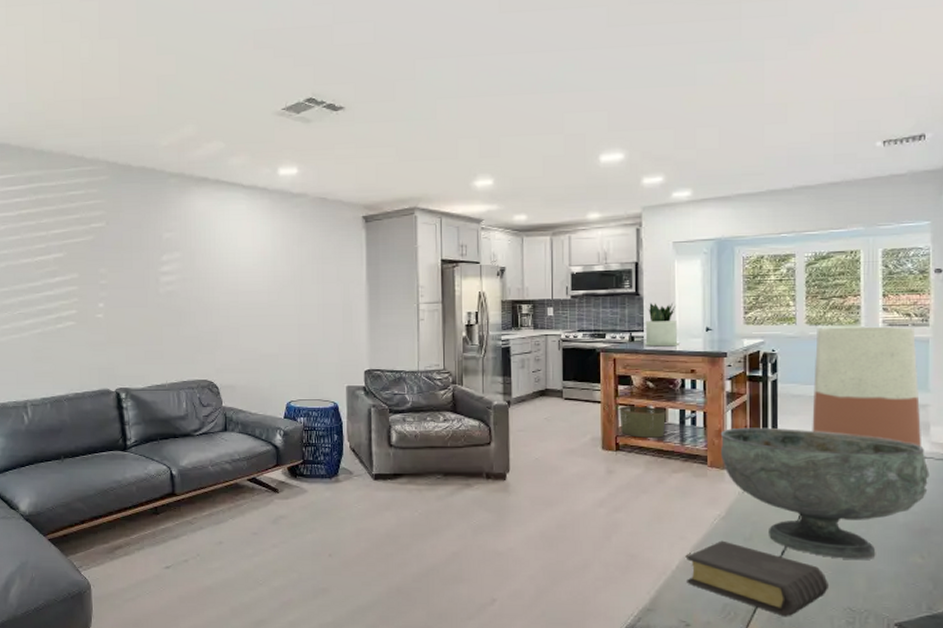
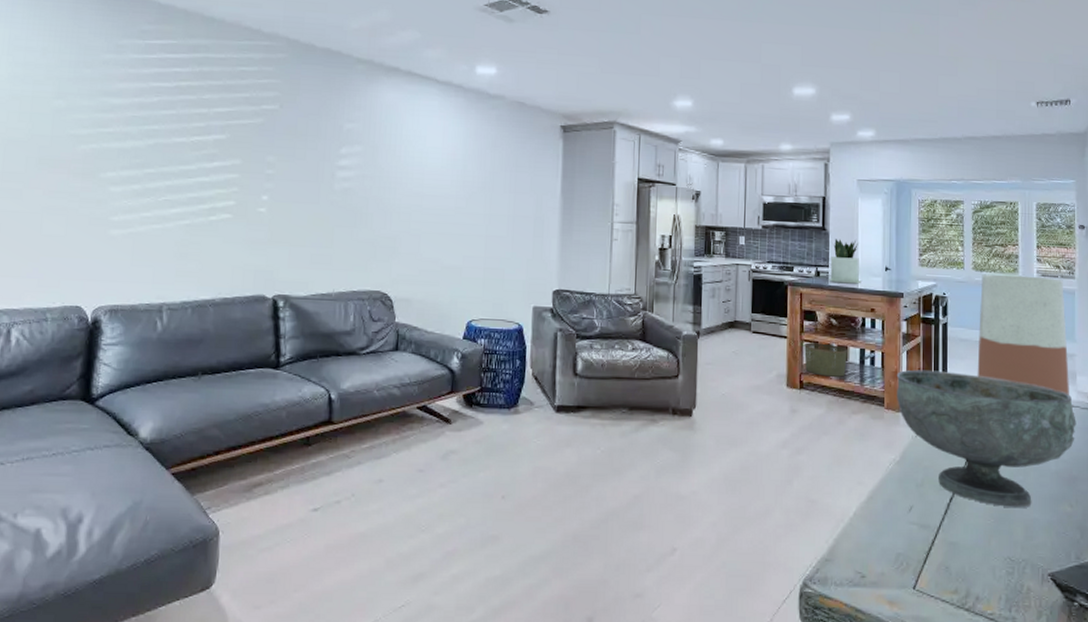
book: present [687,540,830,617] -> none [863,486,992,568]

